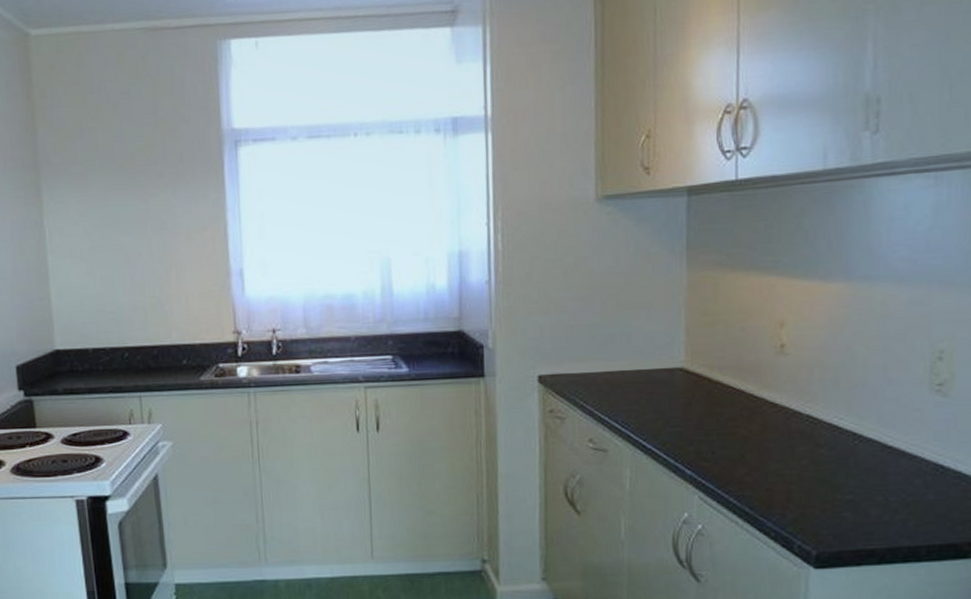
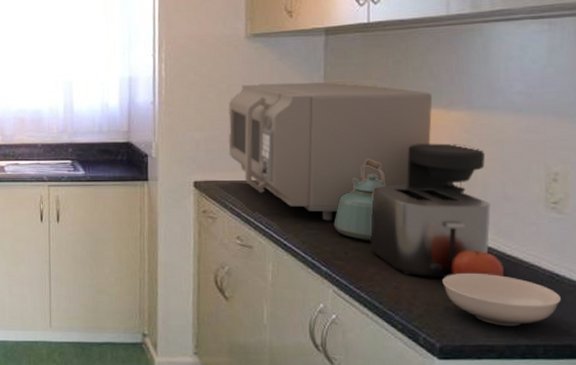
microwave: none [577,251,808,416] -> present [228,81,433,221]
kettle: none [699,342,757,438] -> present [333,159,386,241]
toaster: none [739,370,871,476] -> present [370,185,491,277]
coffee maker: none [779,320,865,378] -> present [406,143,485,193]
bowl: none [819,468,945,527] -> present [442,272,561,327]
fruit: none [829,442,885,472] -> present [452,250,504,277]

